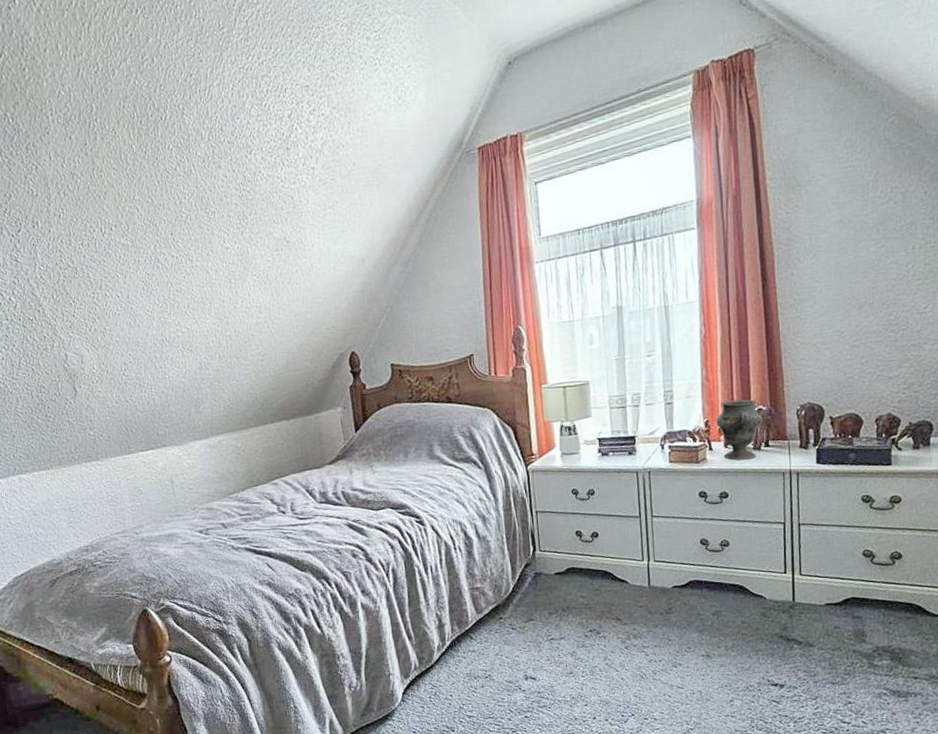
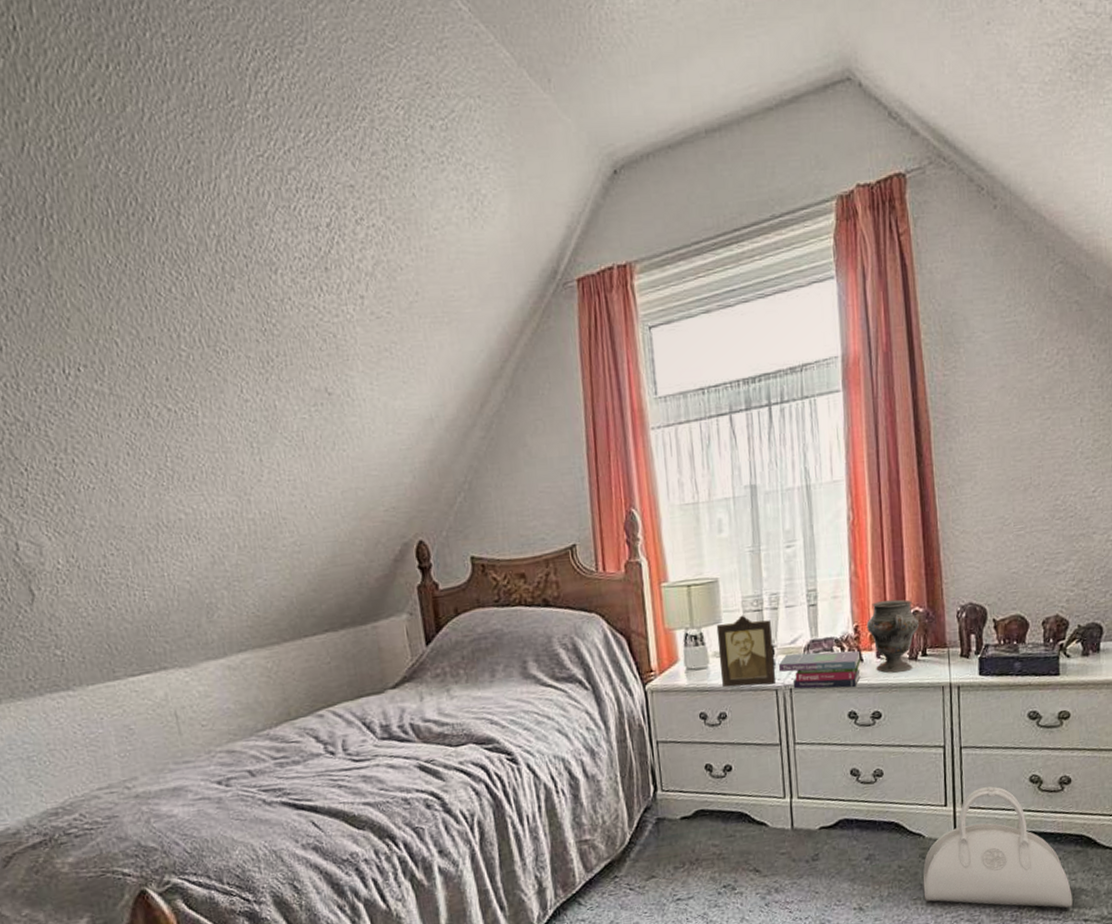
photo frame: none [587,411,637,470] -> present [716,615,777,688]
books: none [639,441,711,473] -> present [778,650,861,690]
handbag: none [764,558,903,667] -> present [923,786,1073,908]

